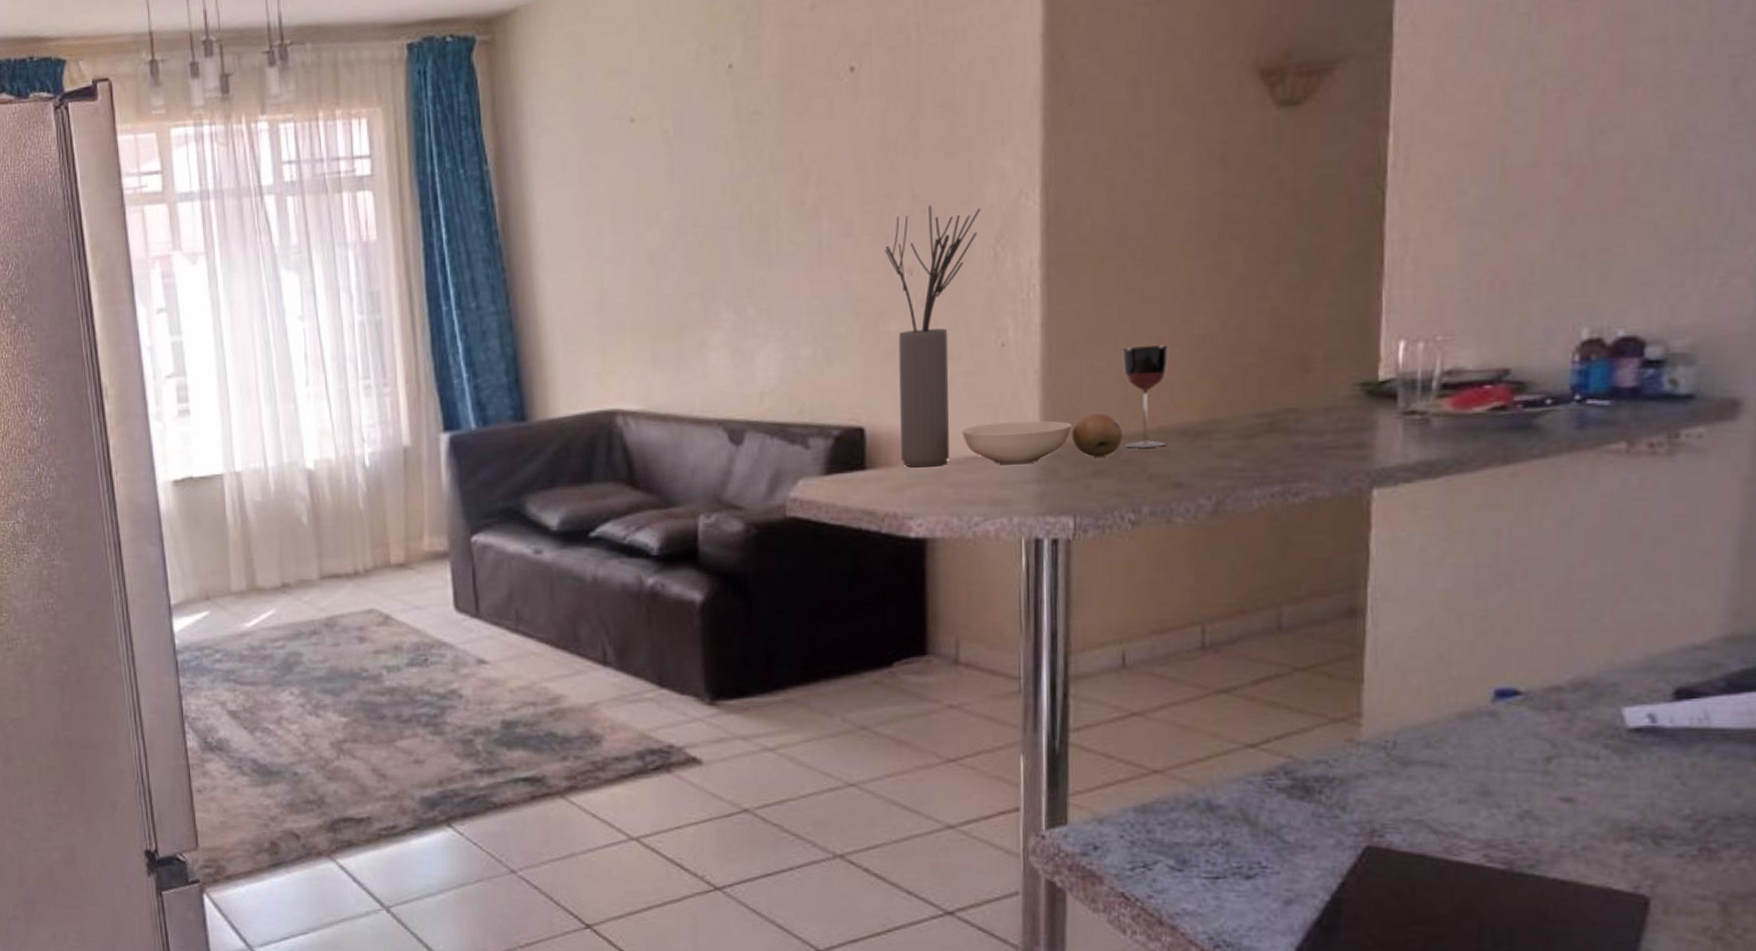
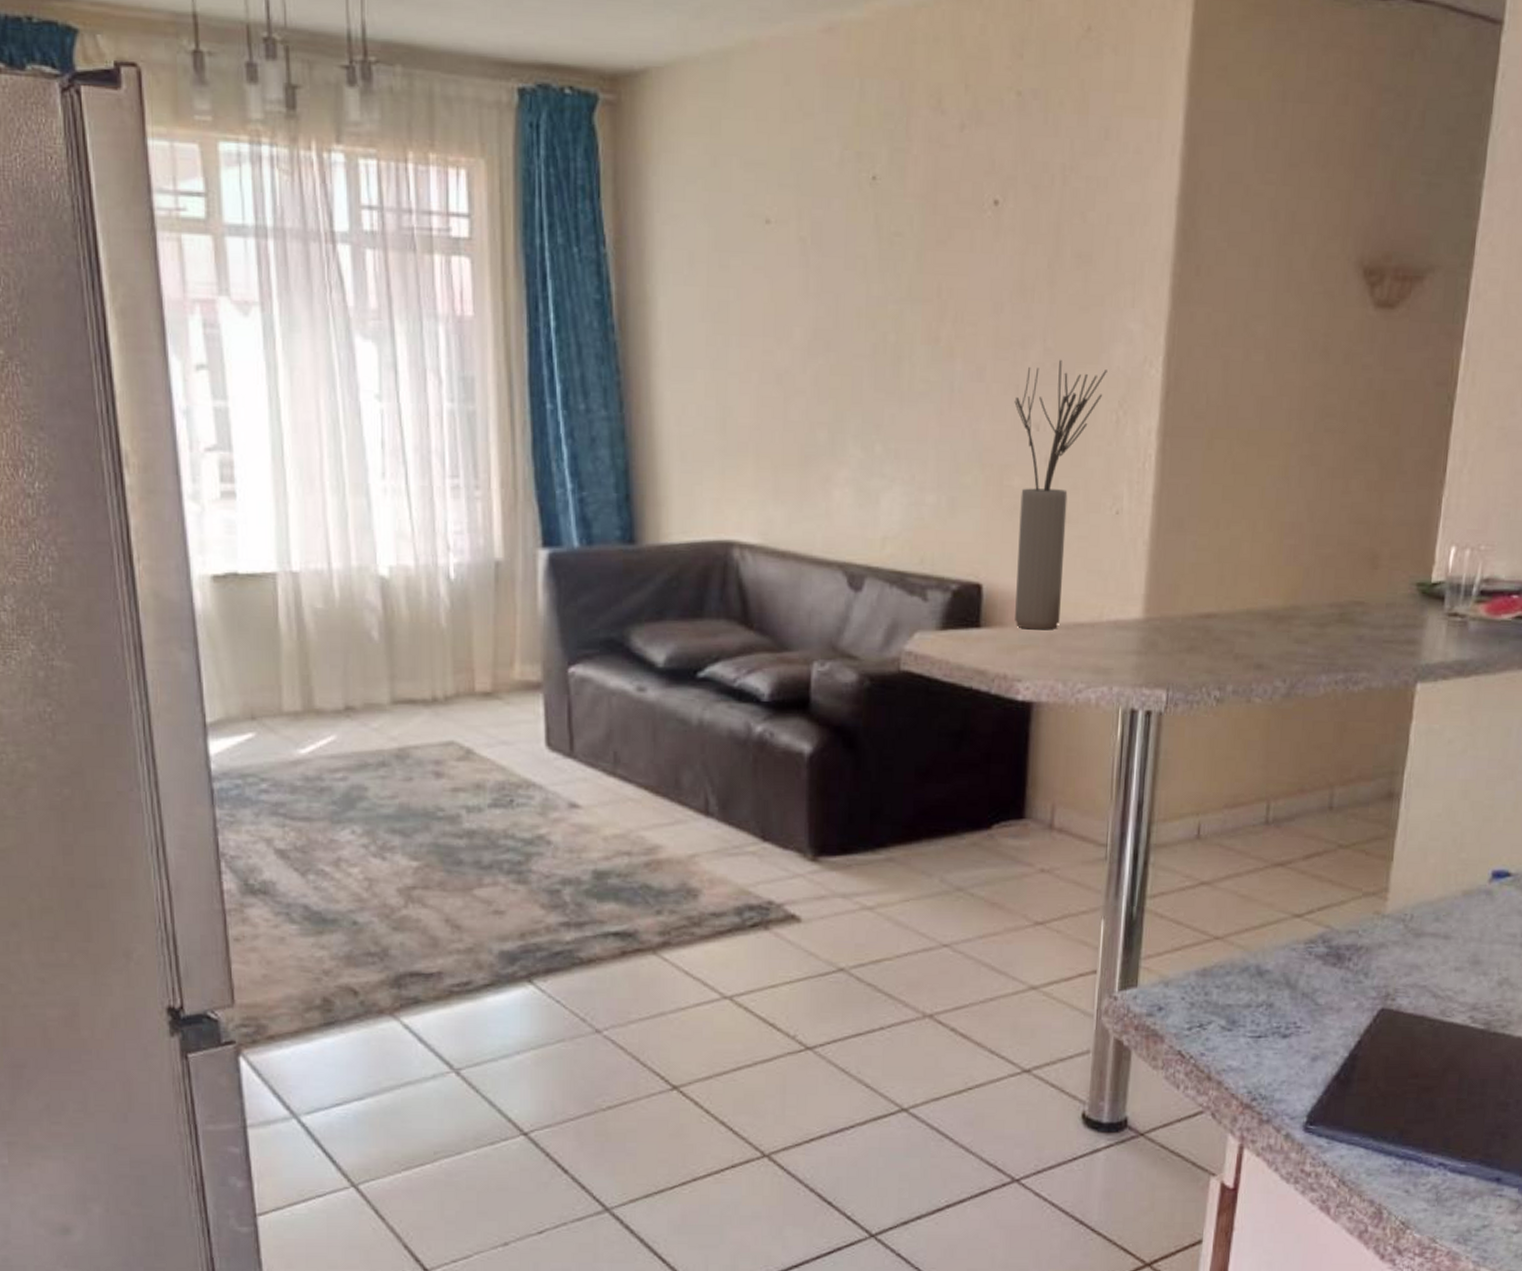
bowl: present [960,420,1073,465] -> none [1072,591,1173,635]
fruit: present [1071,413,1123,457] -> none [1171,590,1217,633]
wineglass: present [1122,345,1169,448] -> none [1217,527,1263,628]

